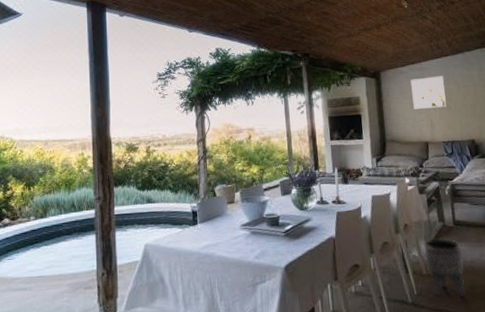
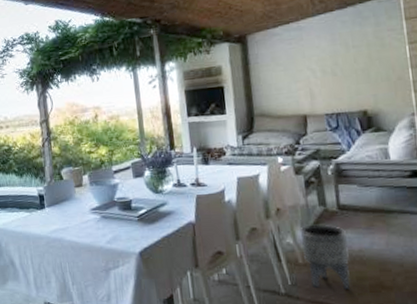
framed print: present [410,76,448,109] -> none [285,35,332,78]

